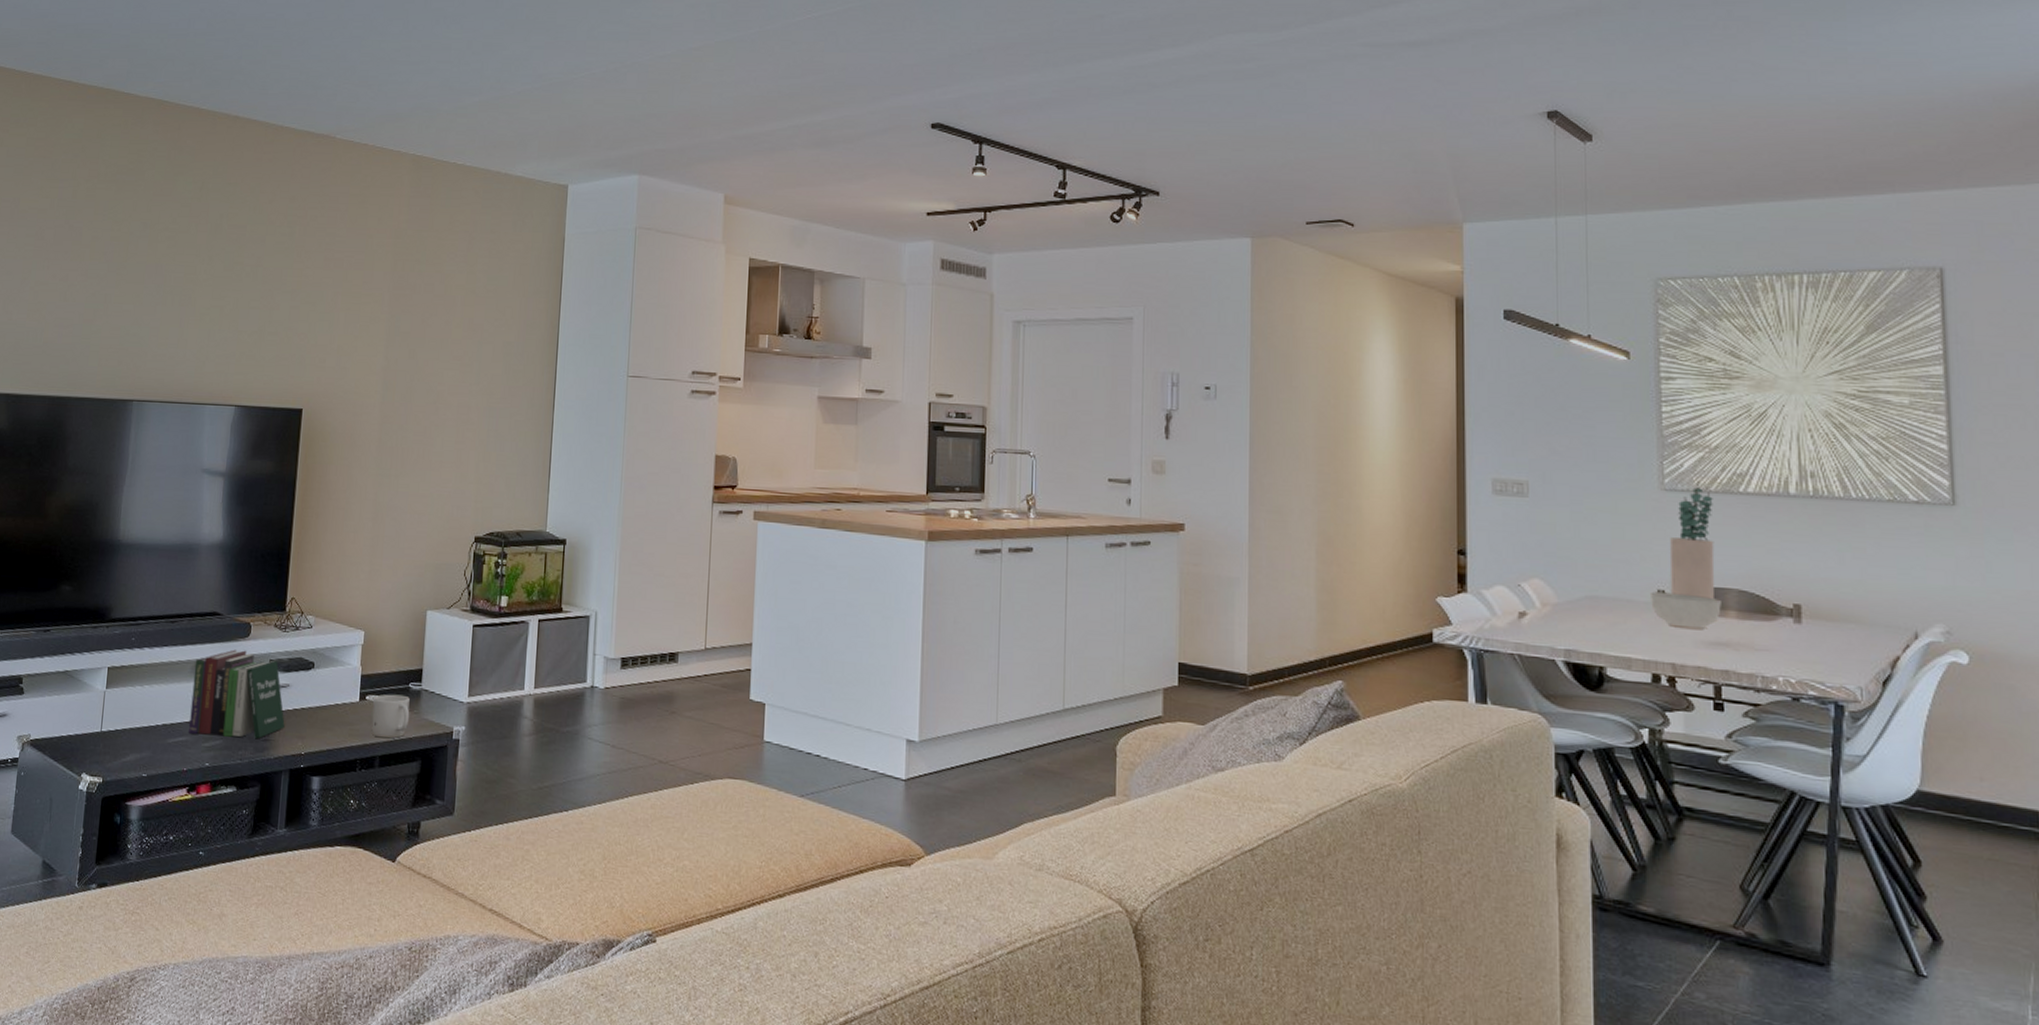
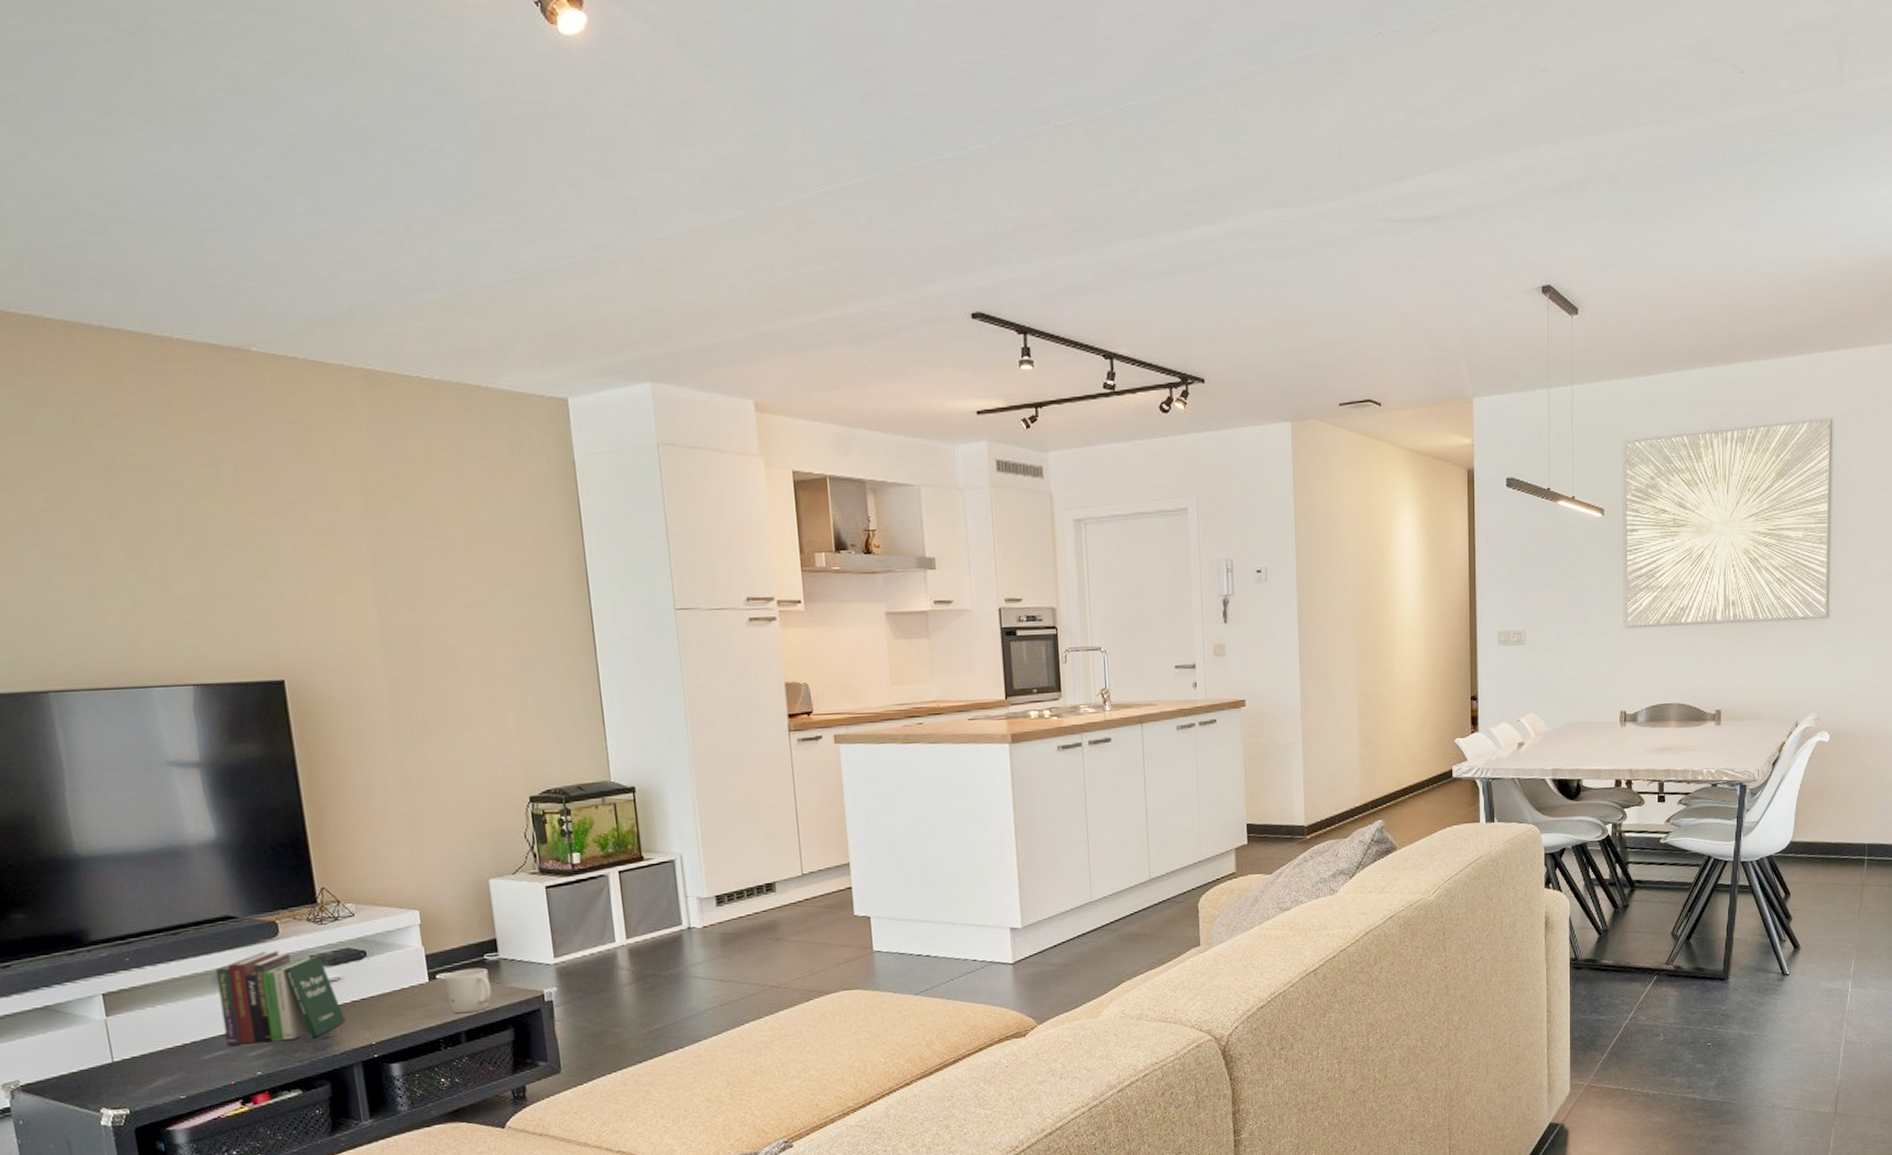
bowl: present [1651,591,1721,631] -> none [1616,711,1666,741]
vase: present [1669,481,1715,600] -> none [1629,617,1663,715]

